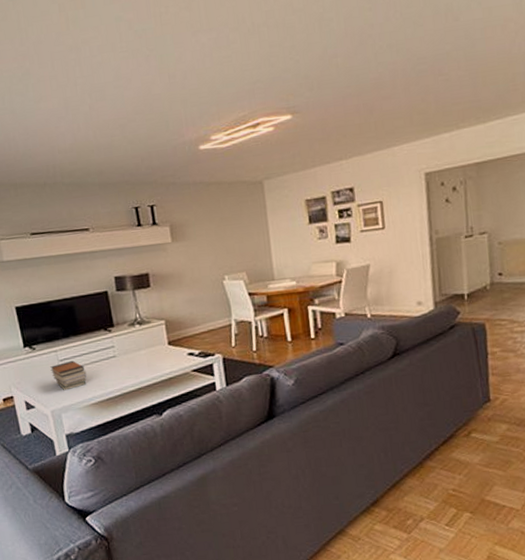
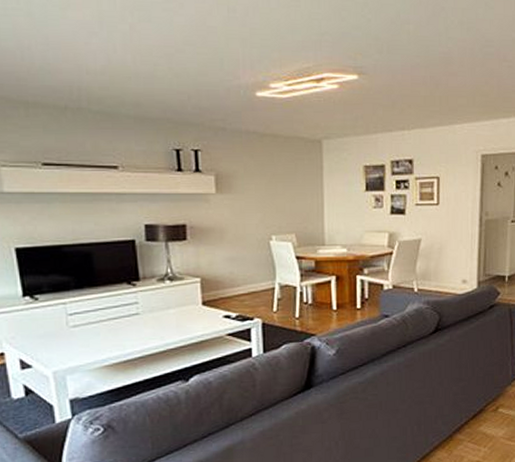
book stack: present [50,360,87,391] -> none [56,315,102,350]

